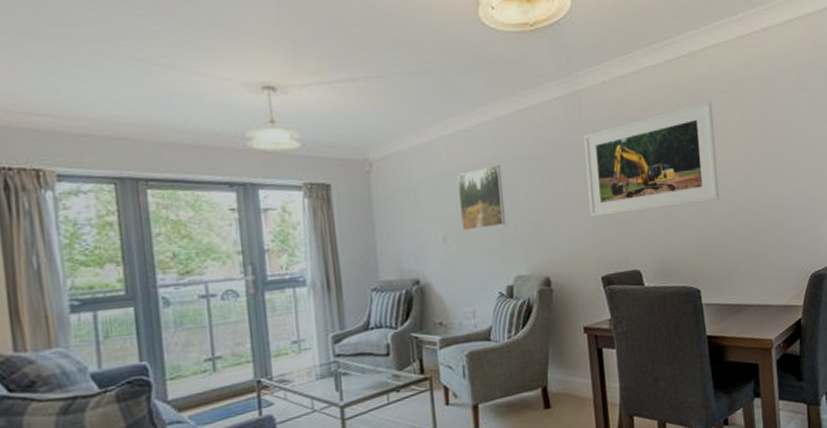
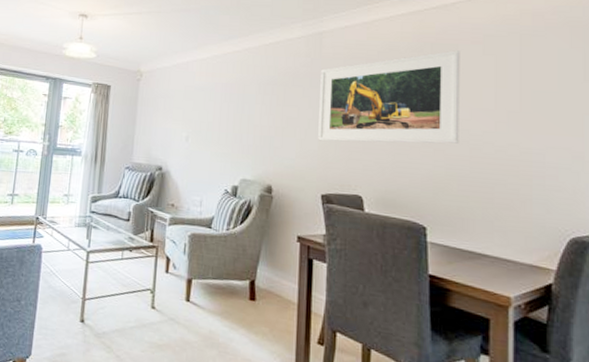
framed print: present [458,165,507,231] -> none [203,86,243,136]

